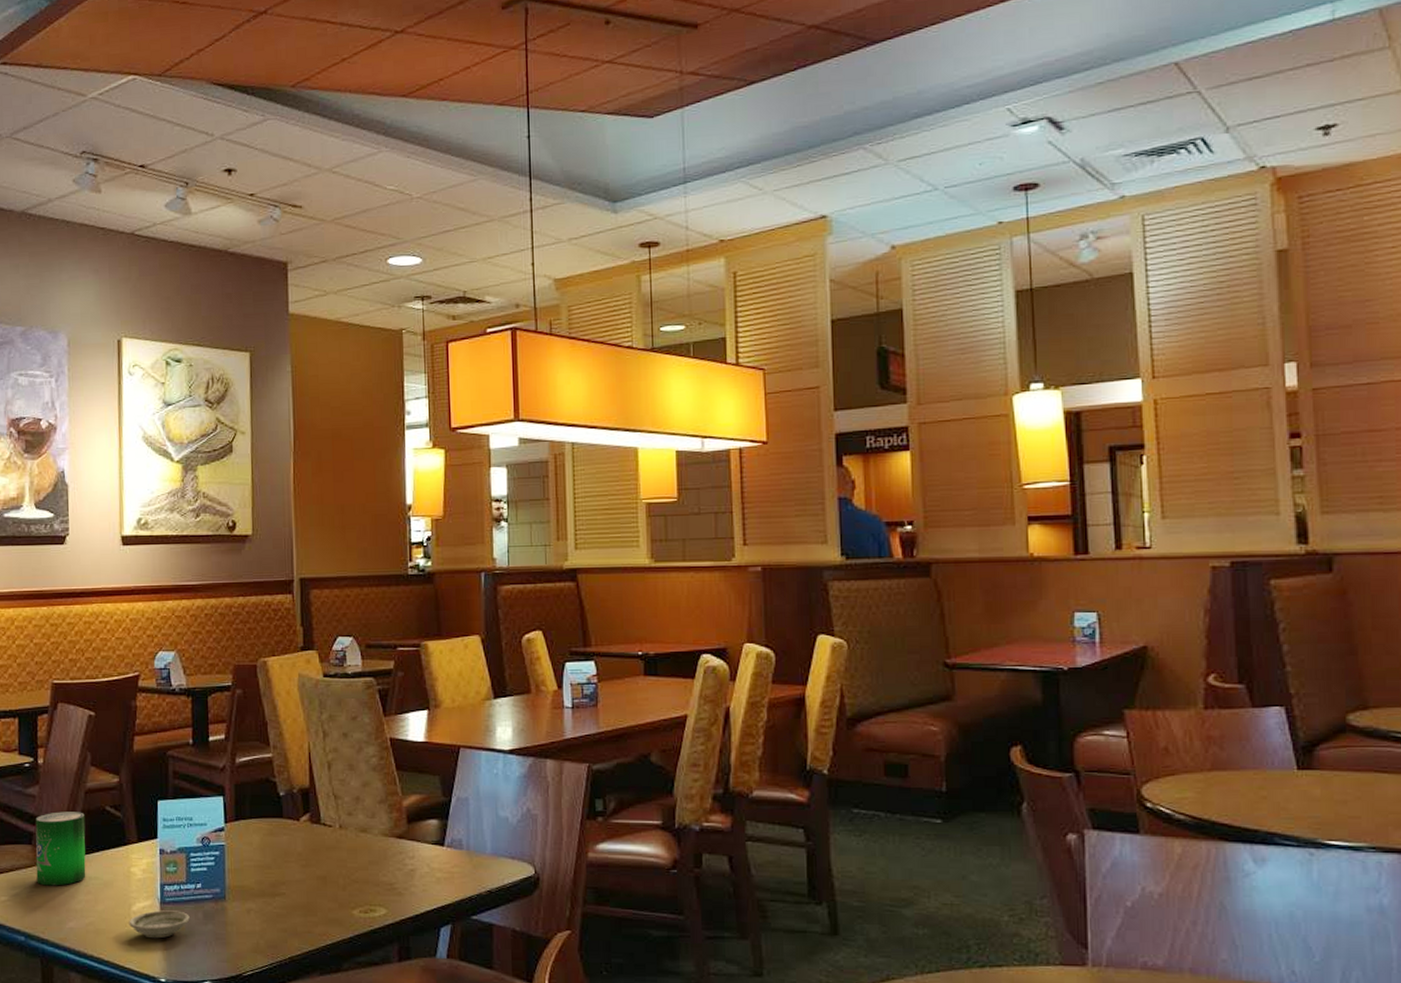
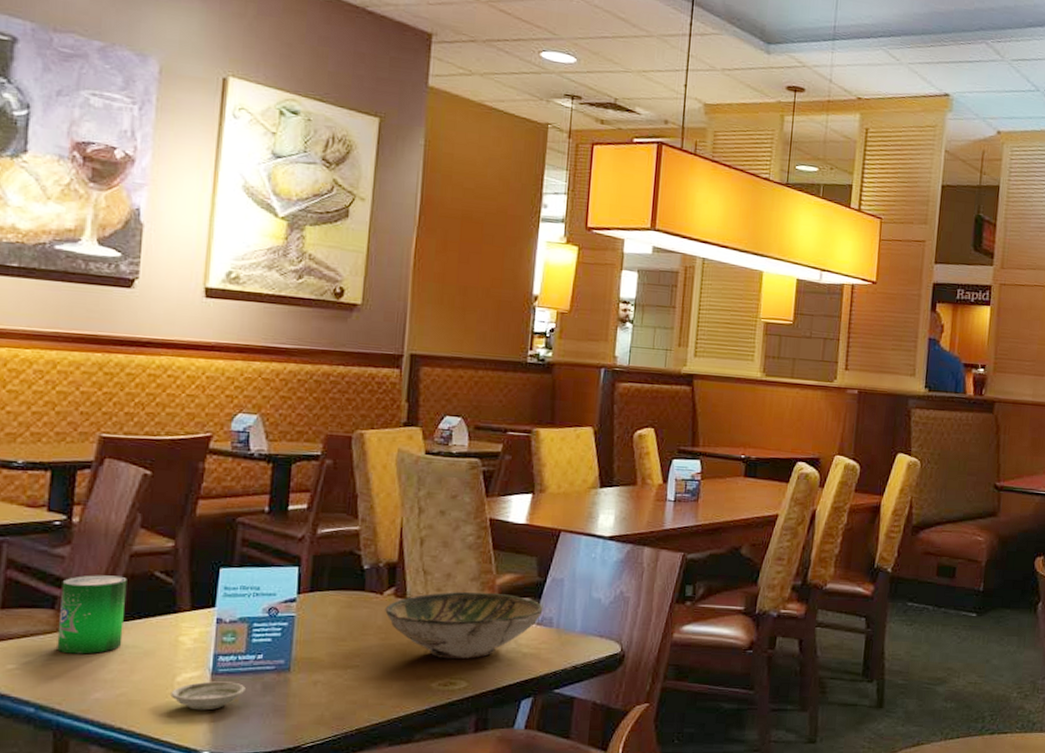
bowl: none [303,814,451,886] -> present [385,591,543,660]

